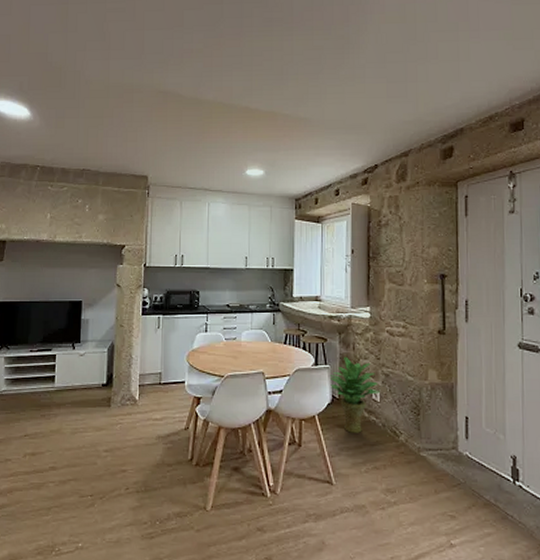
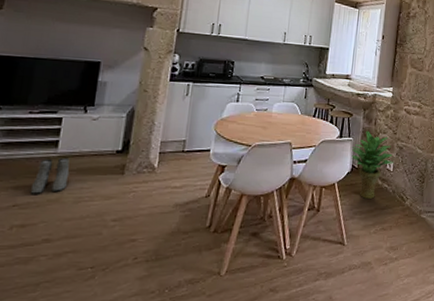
boots: none [36,391,66,425] -> present [30,157,70,194]

